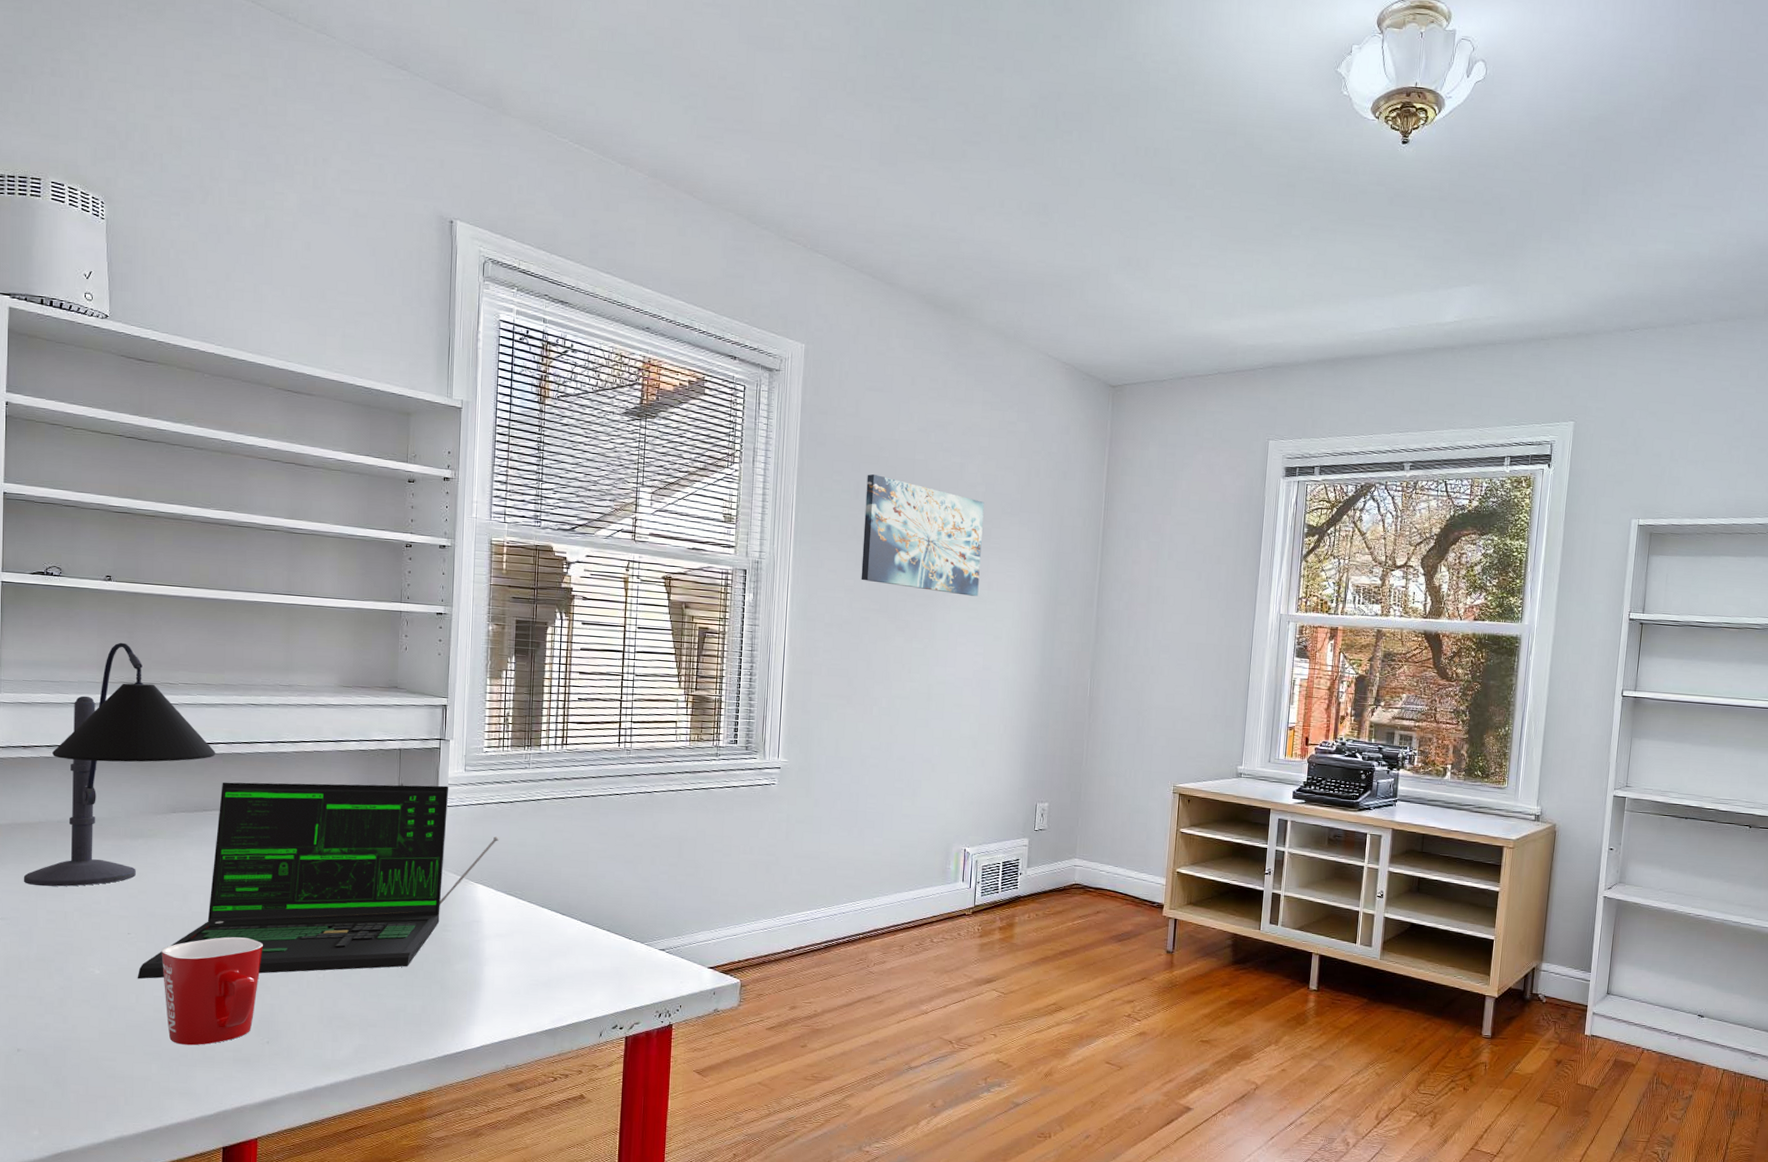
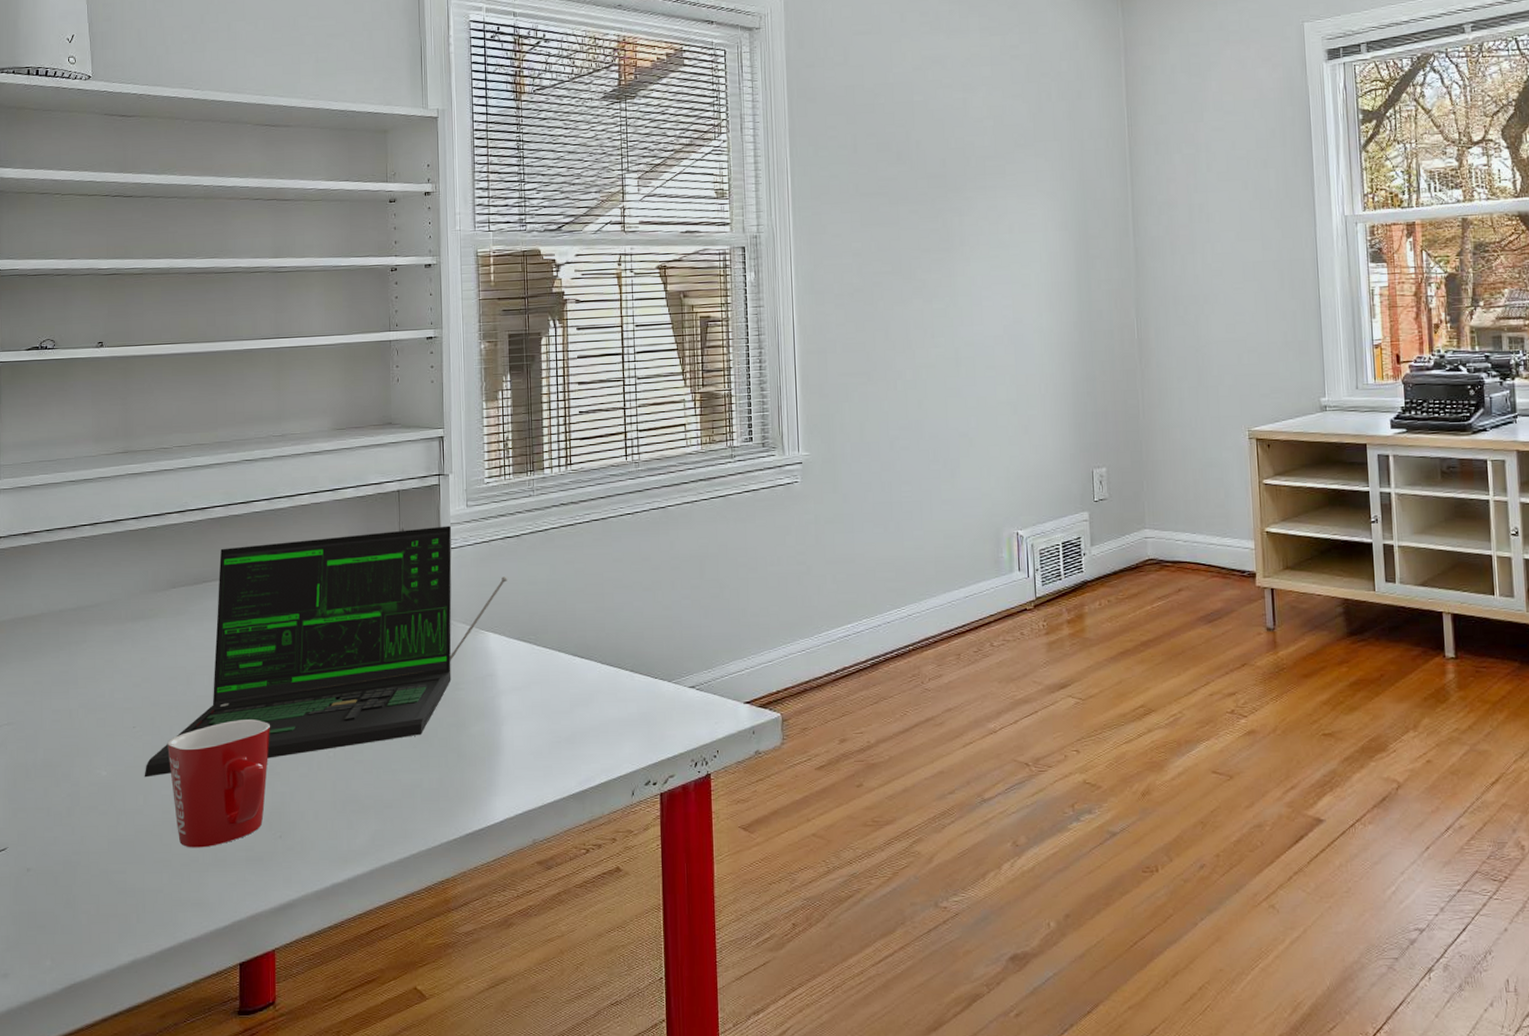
desk lamp: present [23,642,216,887] -> none [28,410,213,684]
wall art: present [861,474,984,597] -> none [863,124,999,243]

